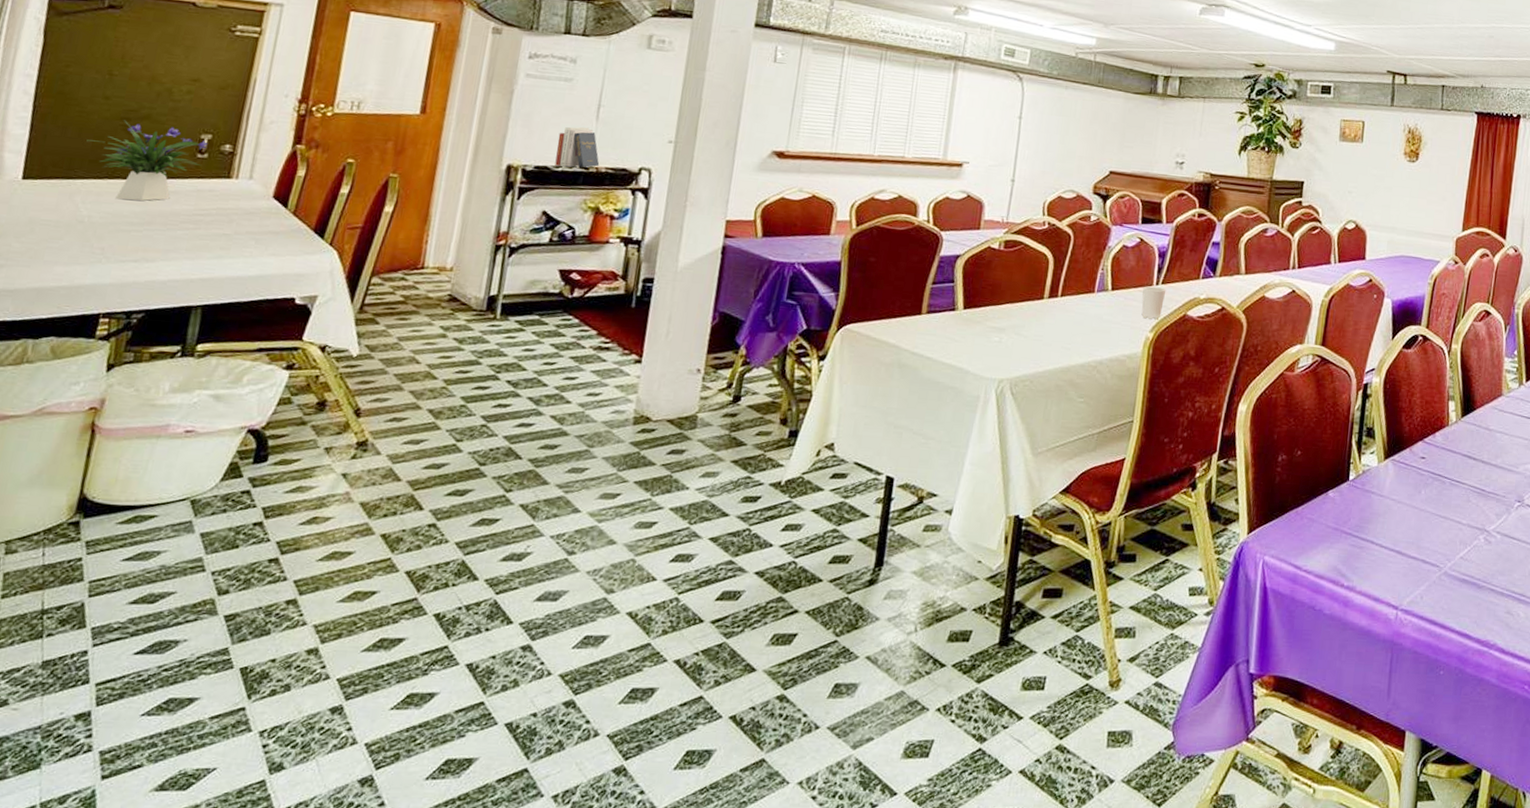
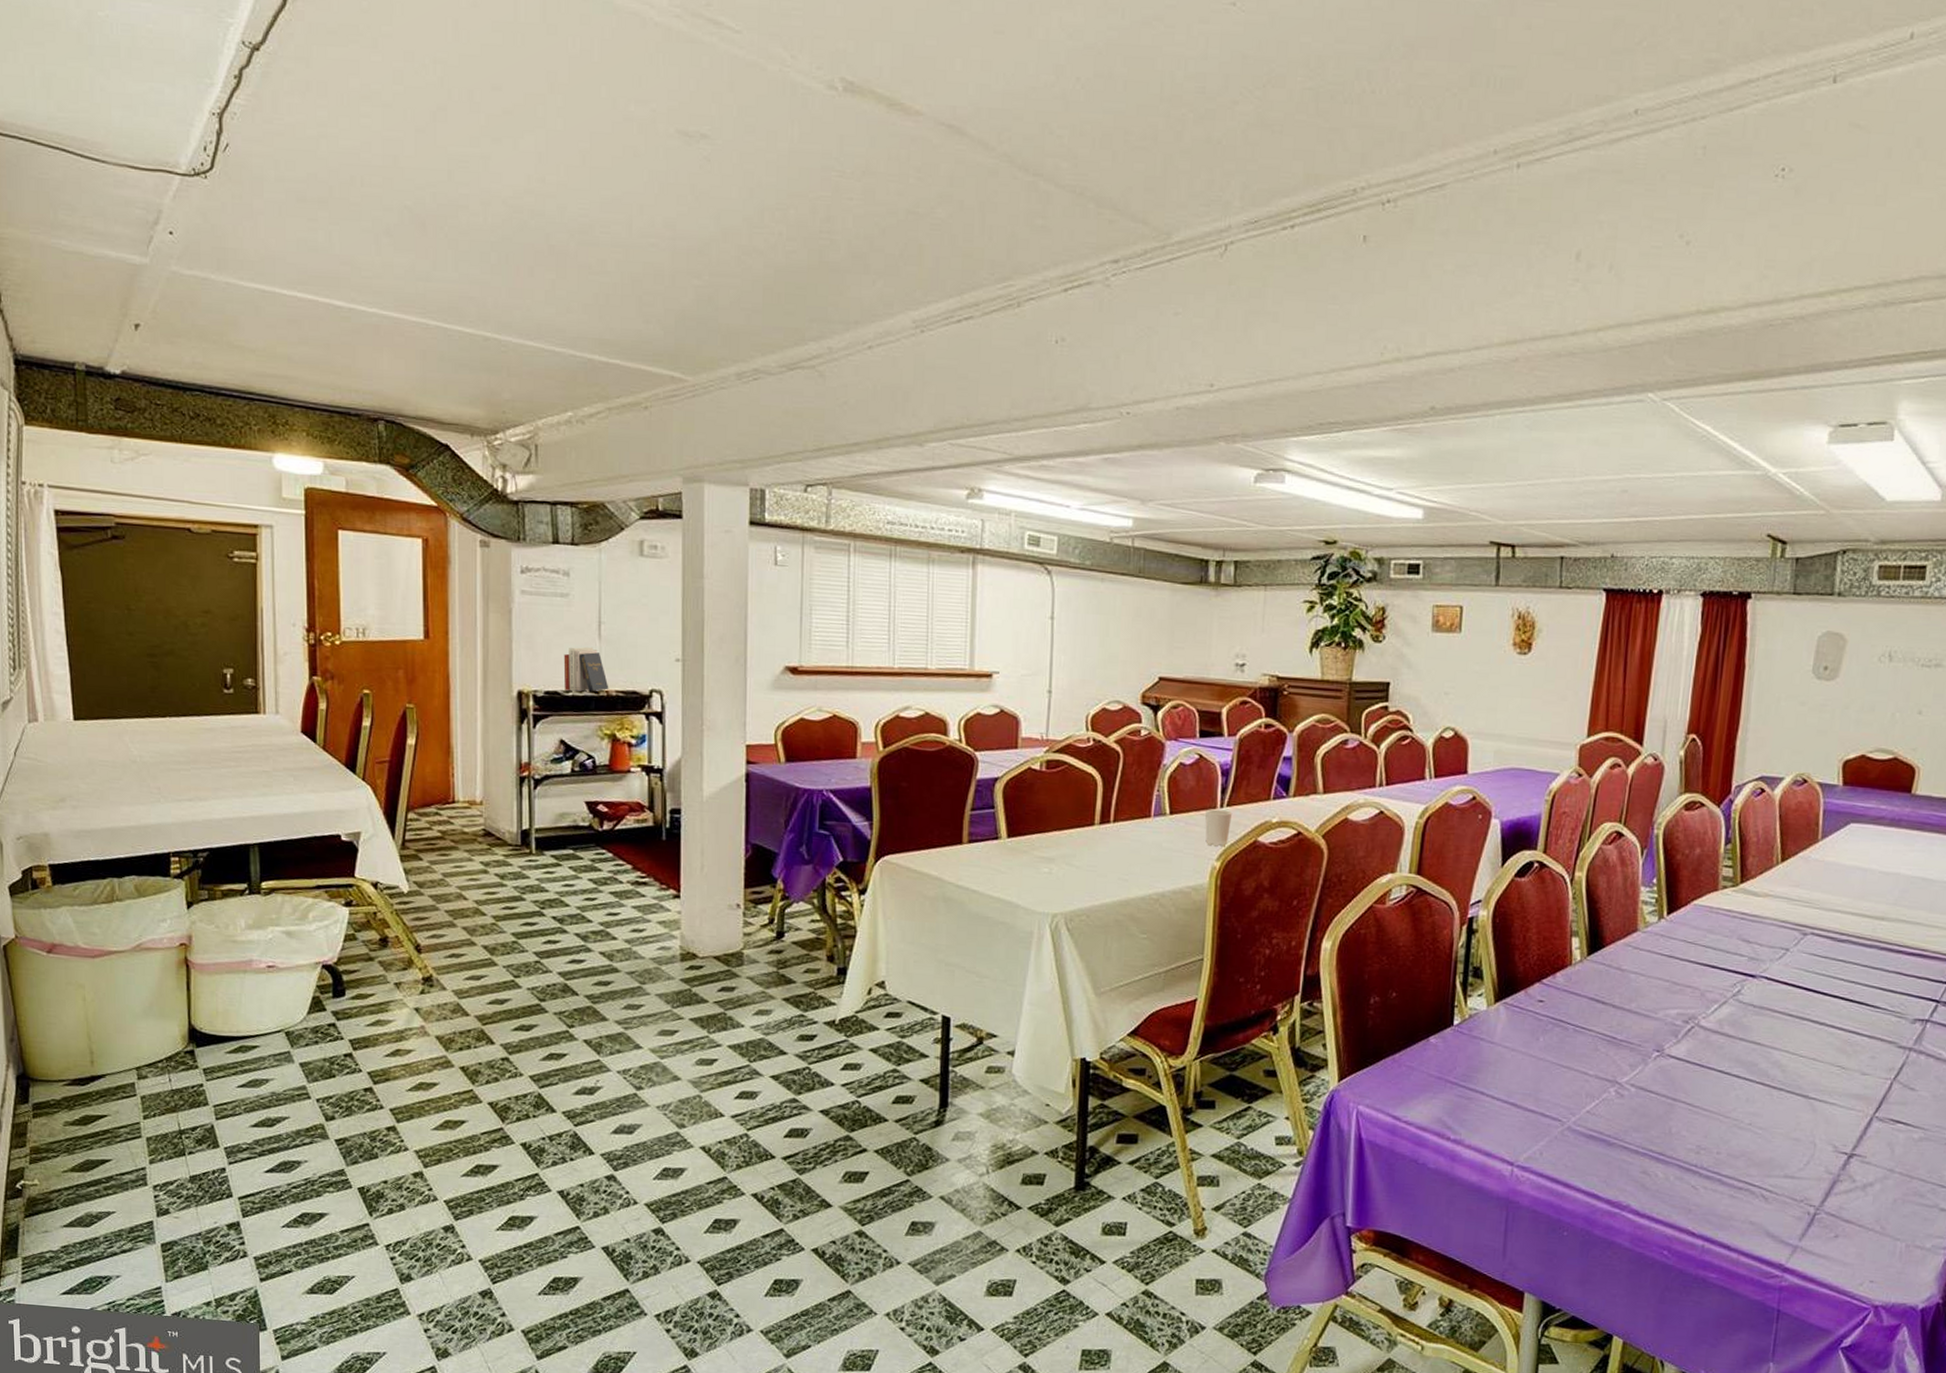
flower arrangement: present [87,120,208,201] -> none [122,656,231,740]

